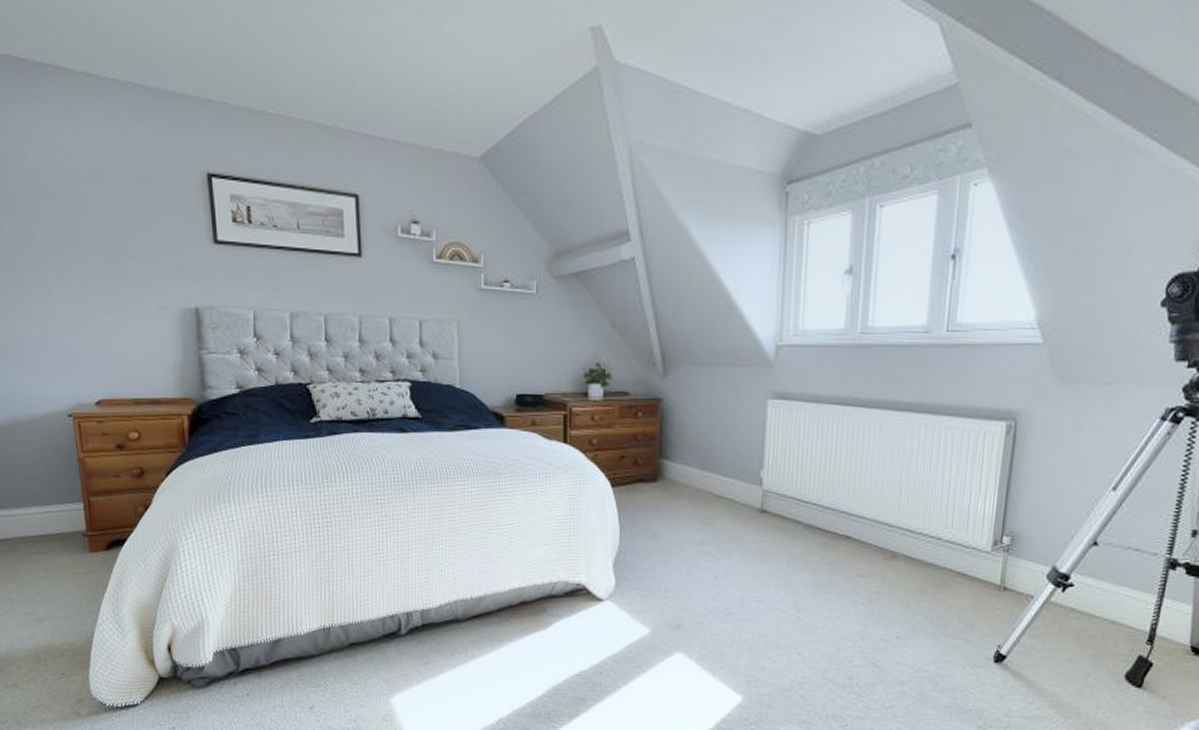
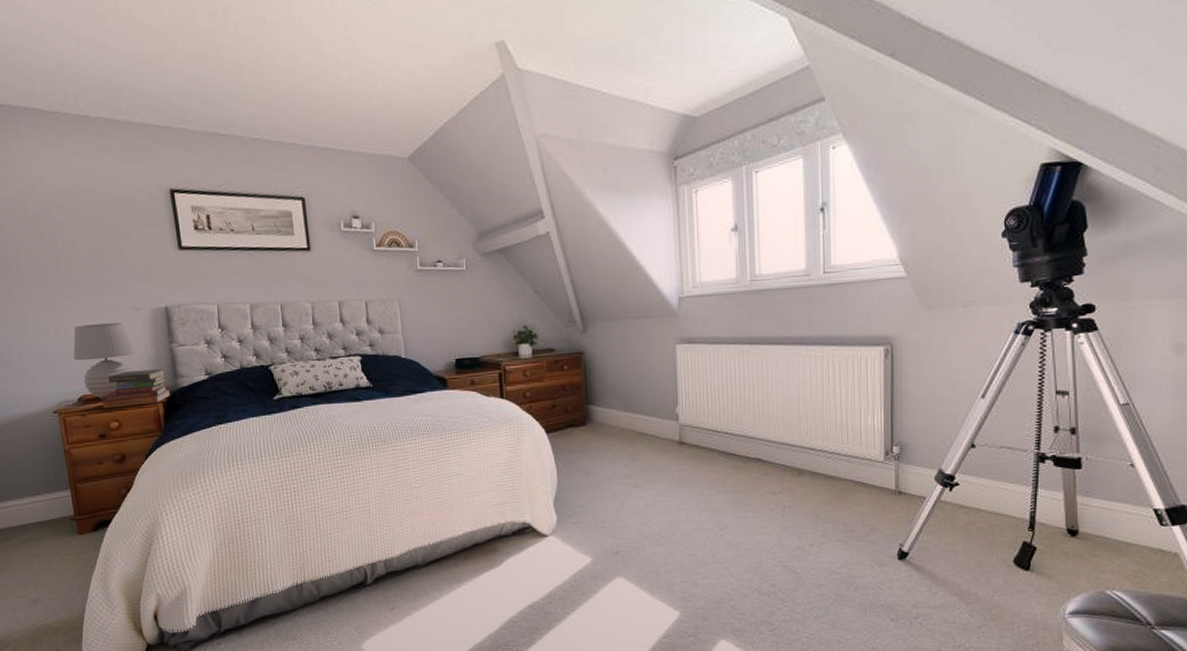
table lamp: none [91,321,160,405] -> present [73,322,135,399]
books: none [121,377,196,417] -> present [102,369,170,409]

